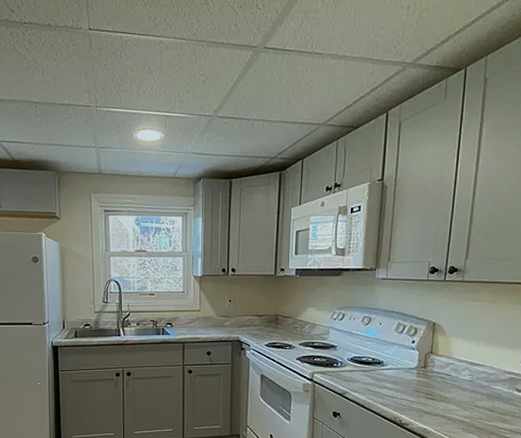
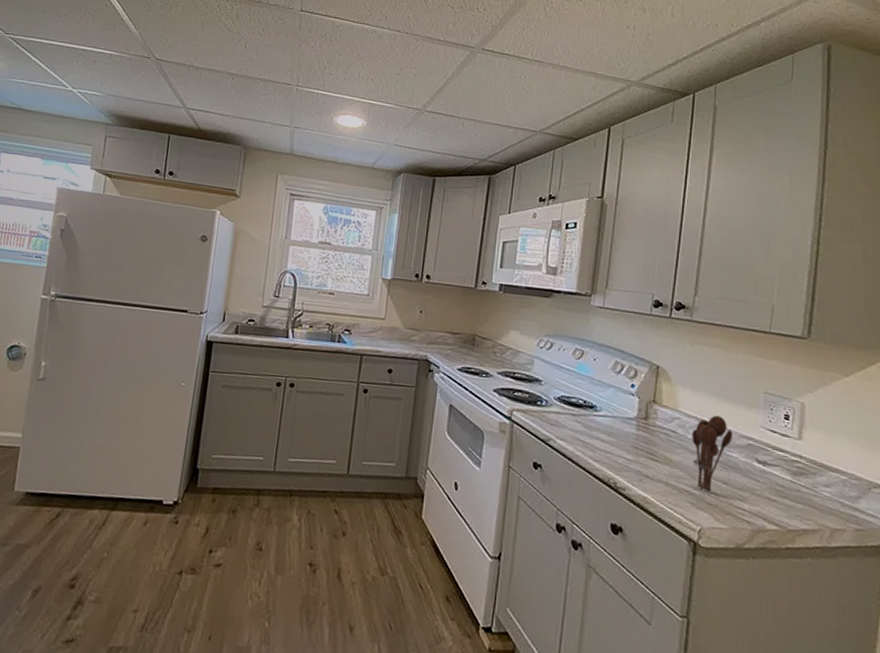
utensil holder: none [463,358,497,419] -> present [692,415,733,492]

